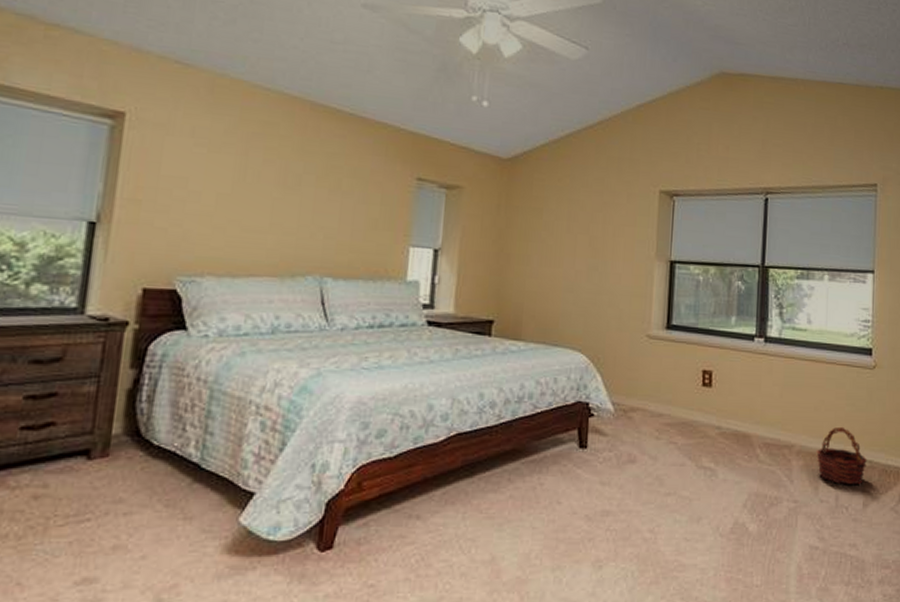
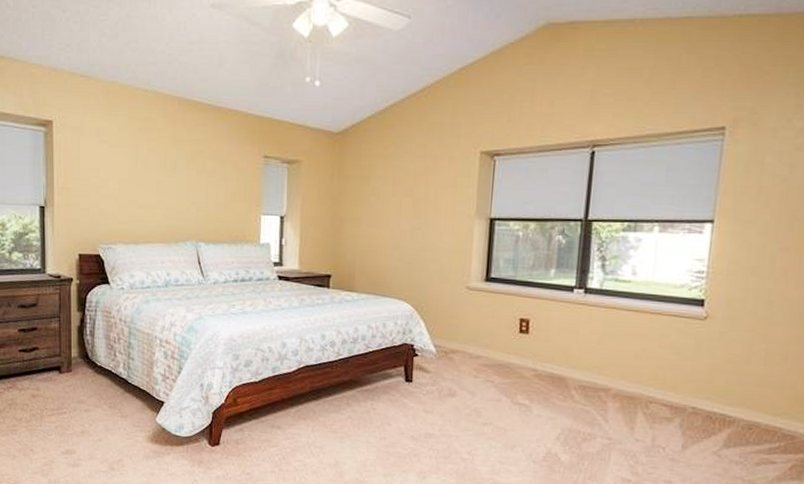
basket: present [816,426,868,485] -> none [634,374,691,429]

